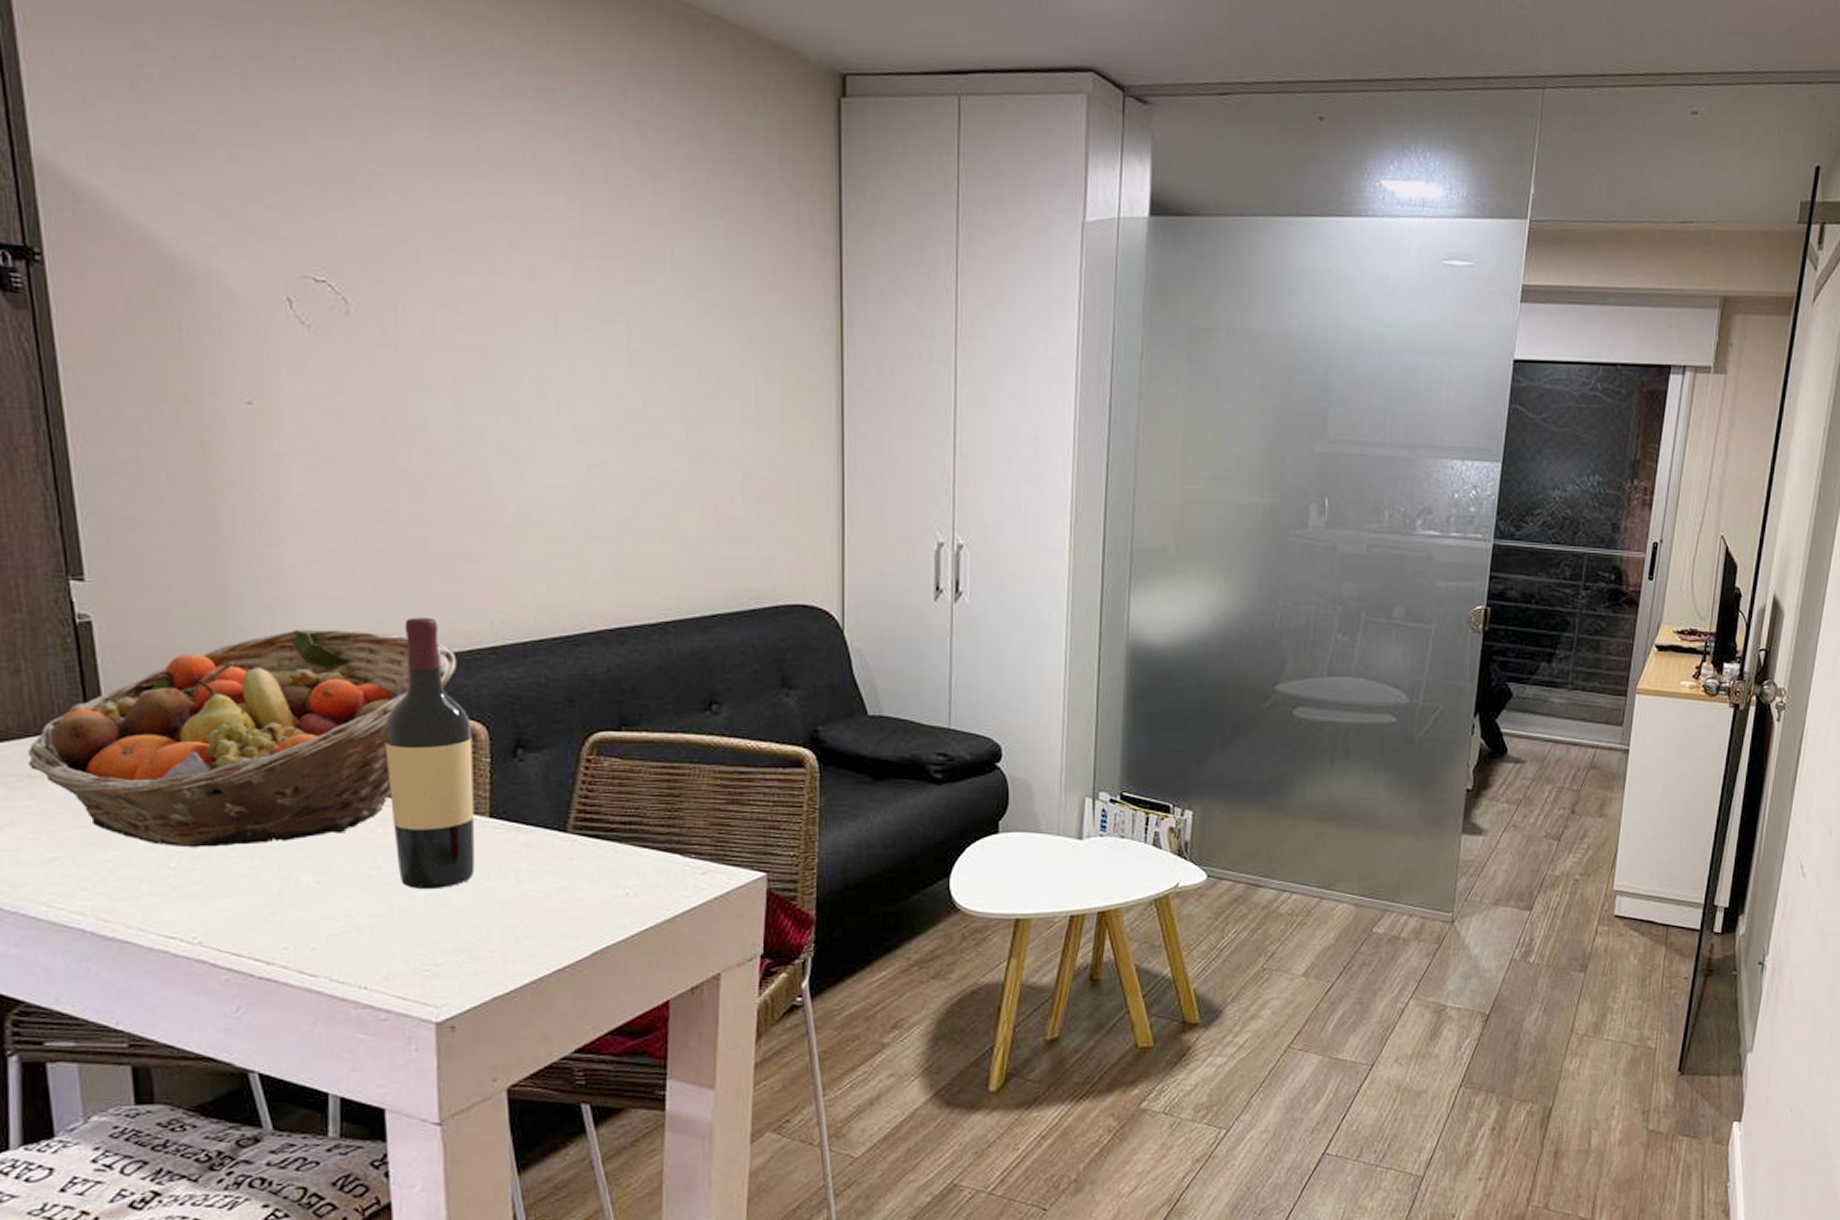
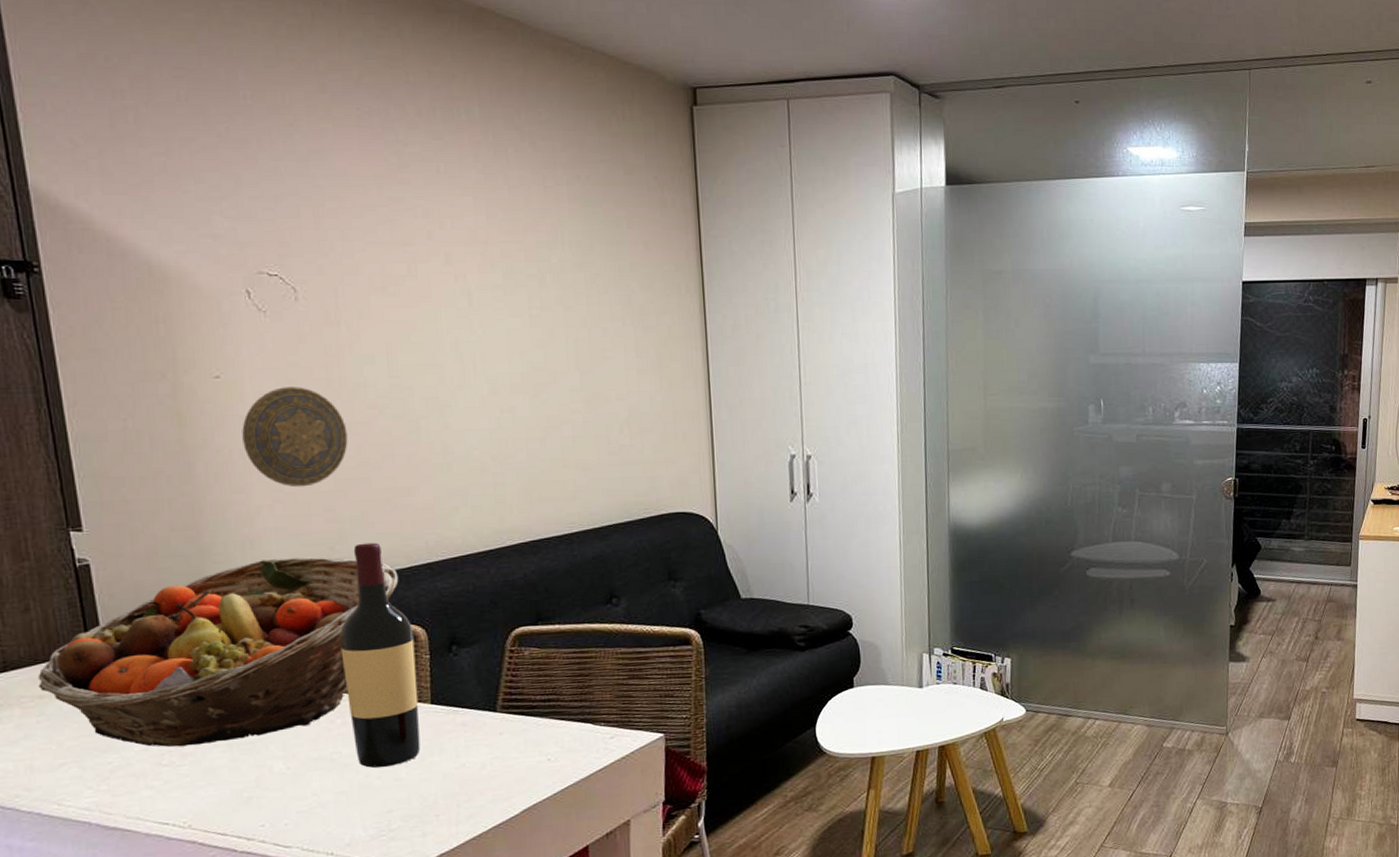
decorative plate: none [277,420,403,544] -> present [242,387,348,488]

